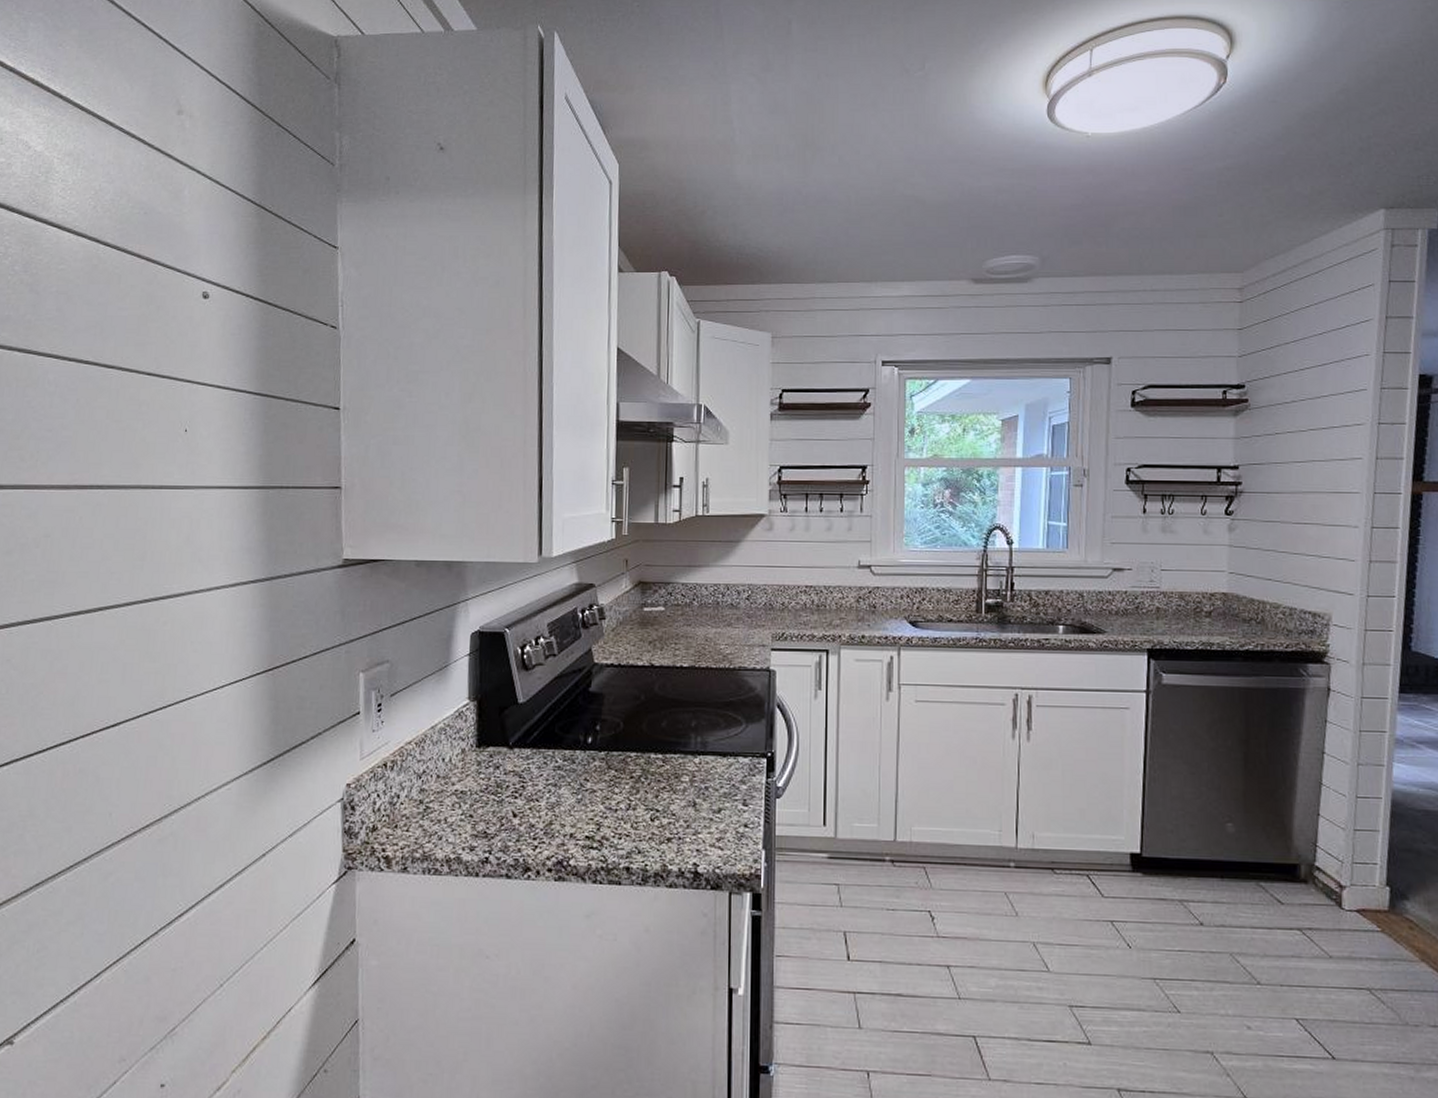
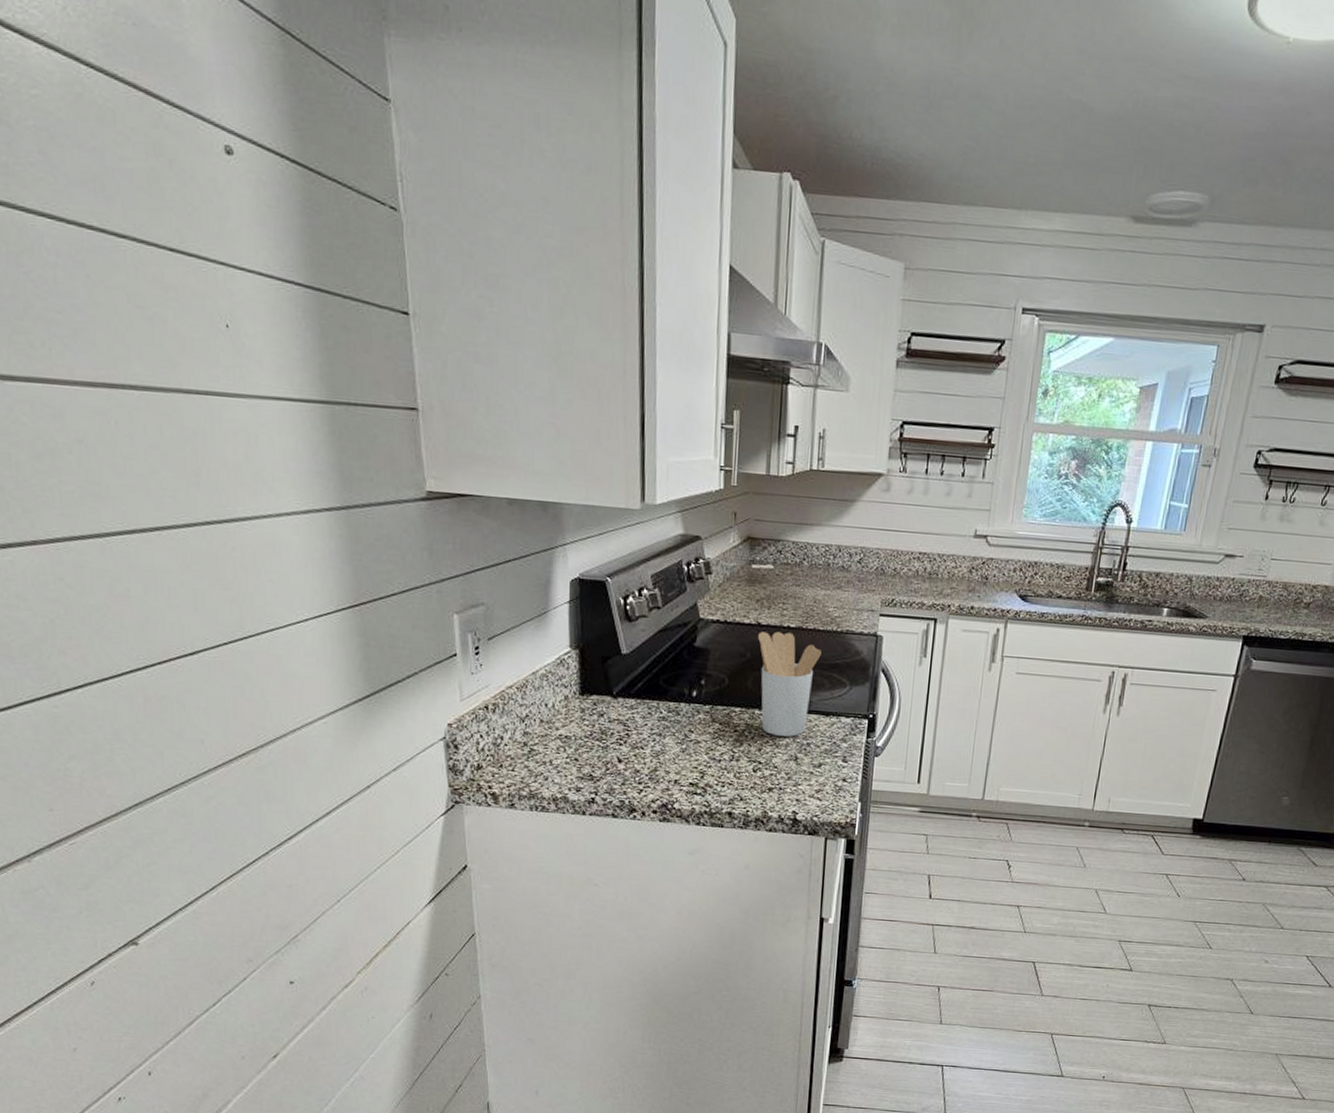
utensil holder: none [652,672,715,781] -> present [758,631,822,737]

